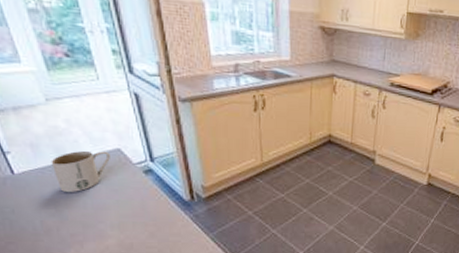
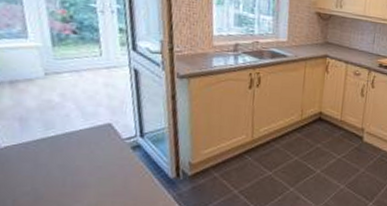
mug: present [51,150,110,192] -> none [37,125,100,169]

